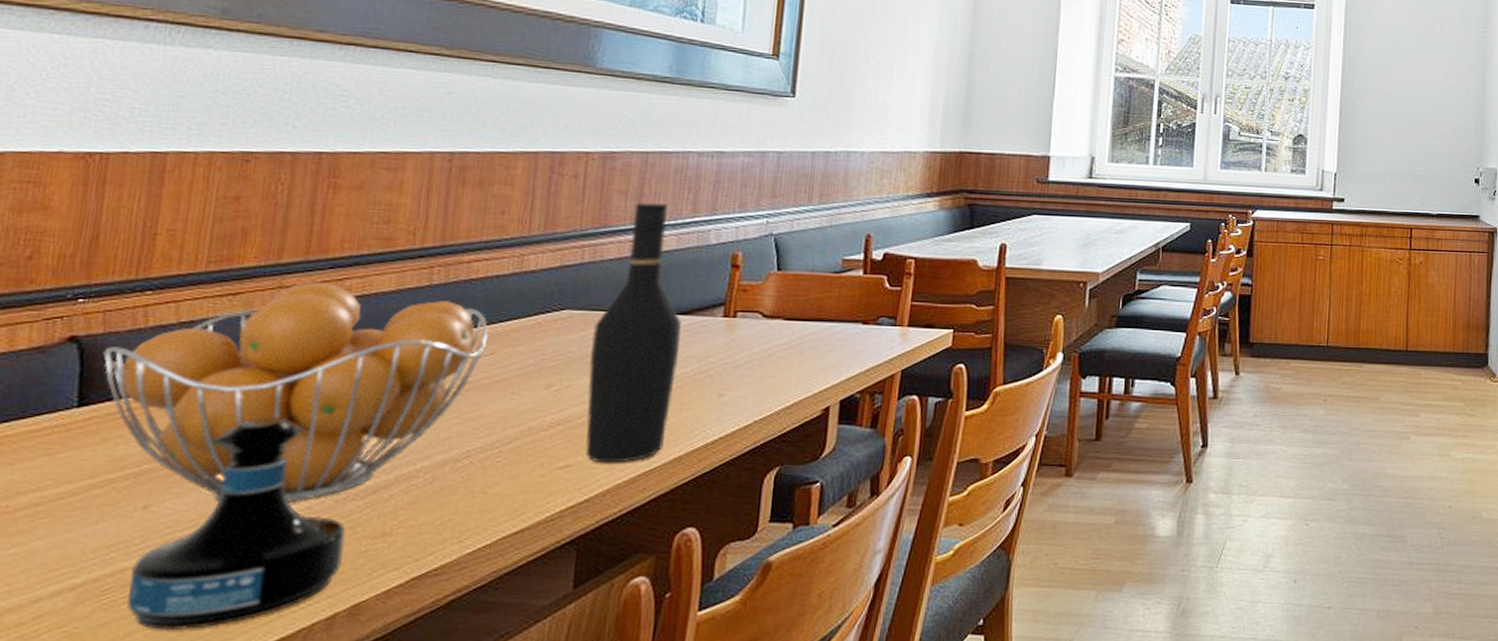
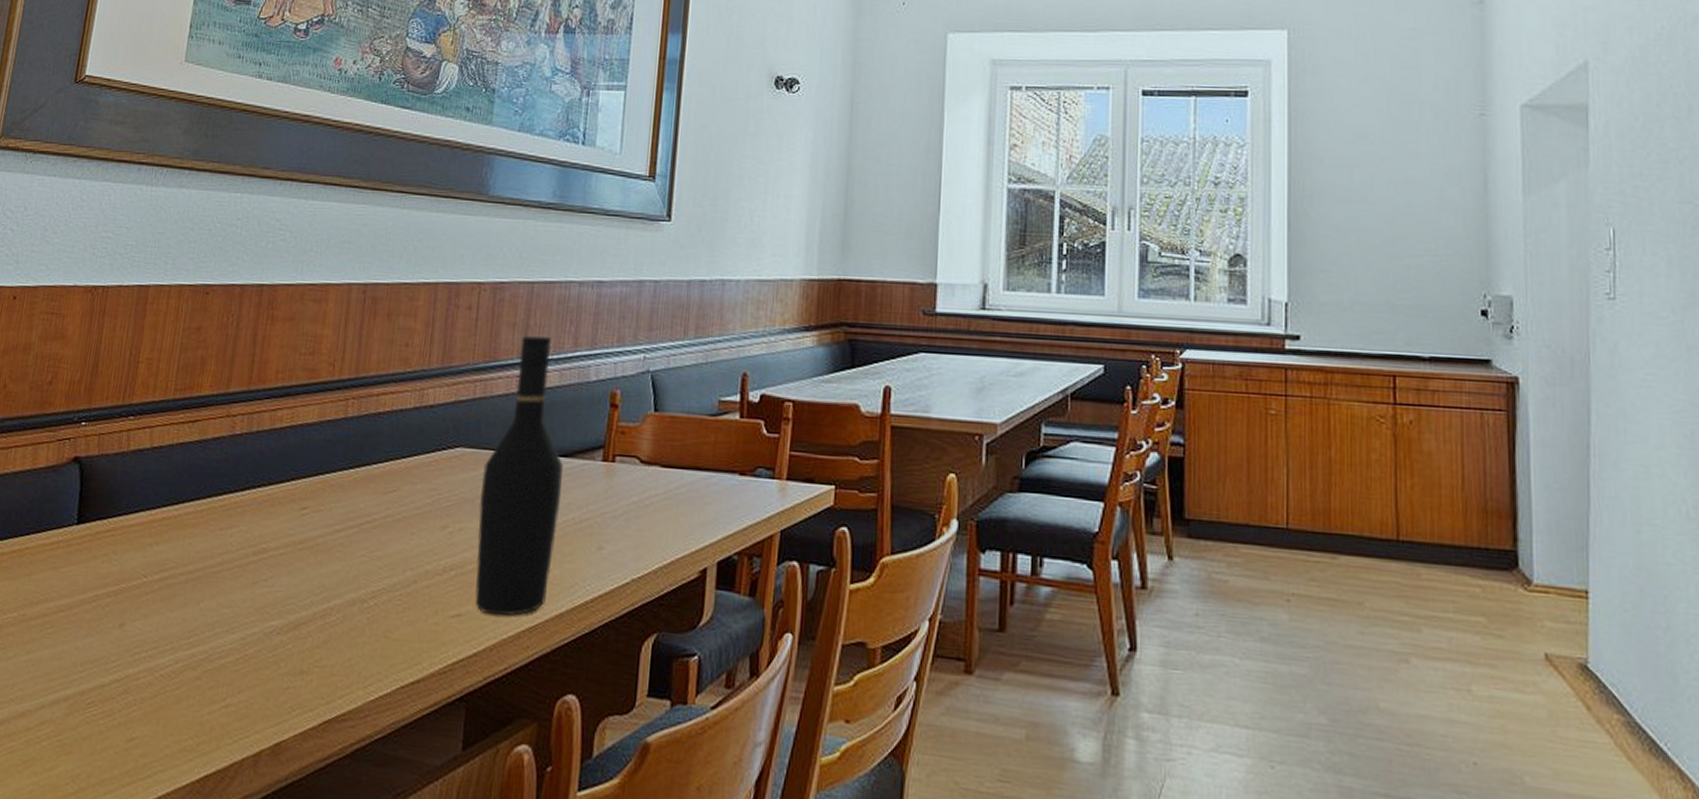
fruit basket: present [103,281,489,502] -> none [96,411,393,632]
tequila bottle: present [127,417,347,631] -> none [104,543,272,752]

